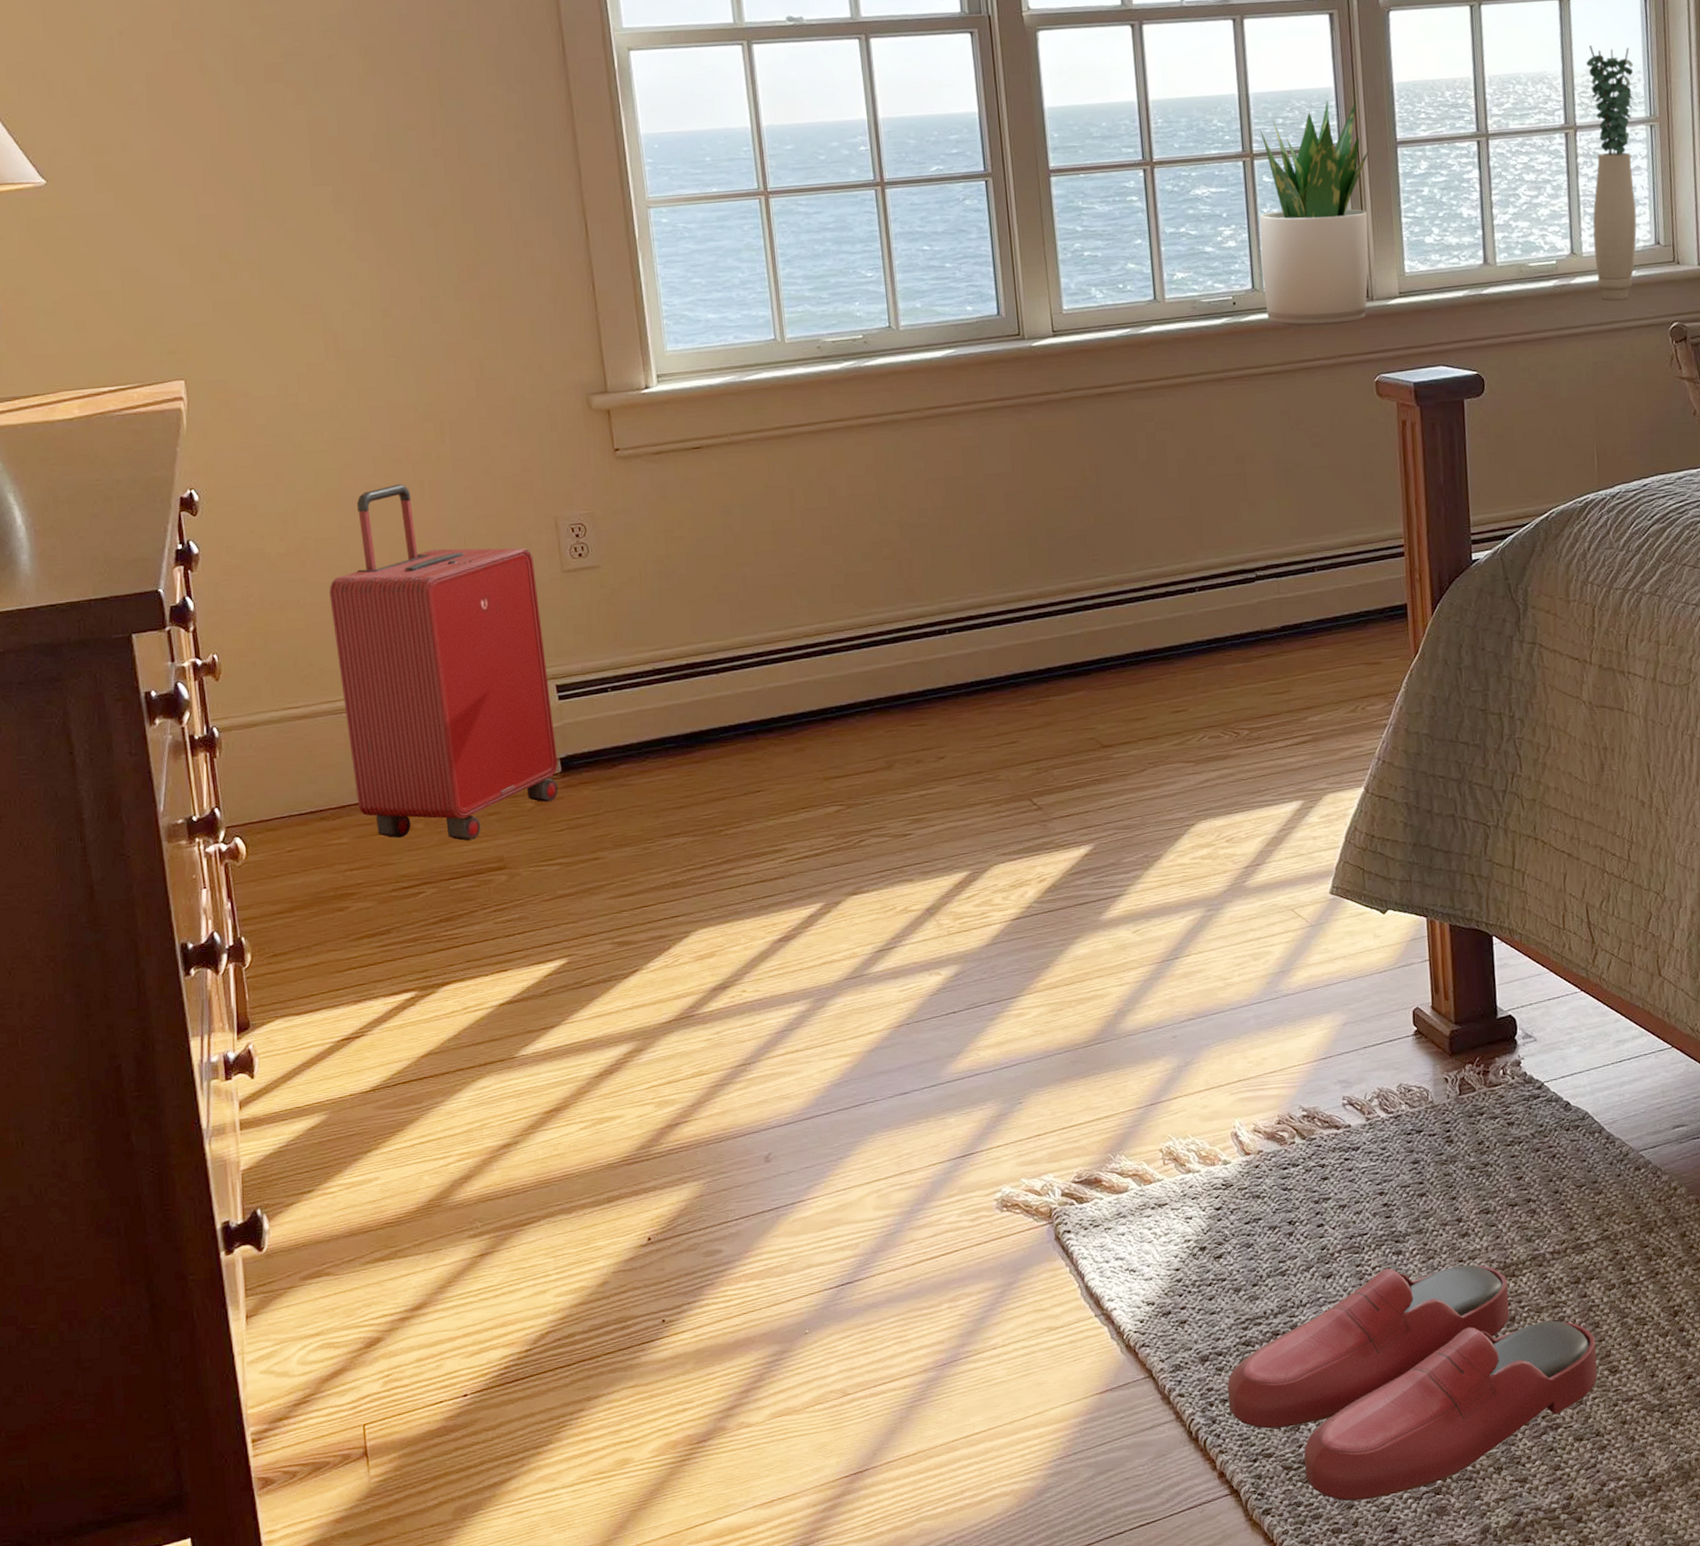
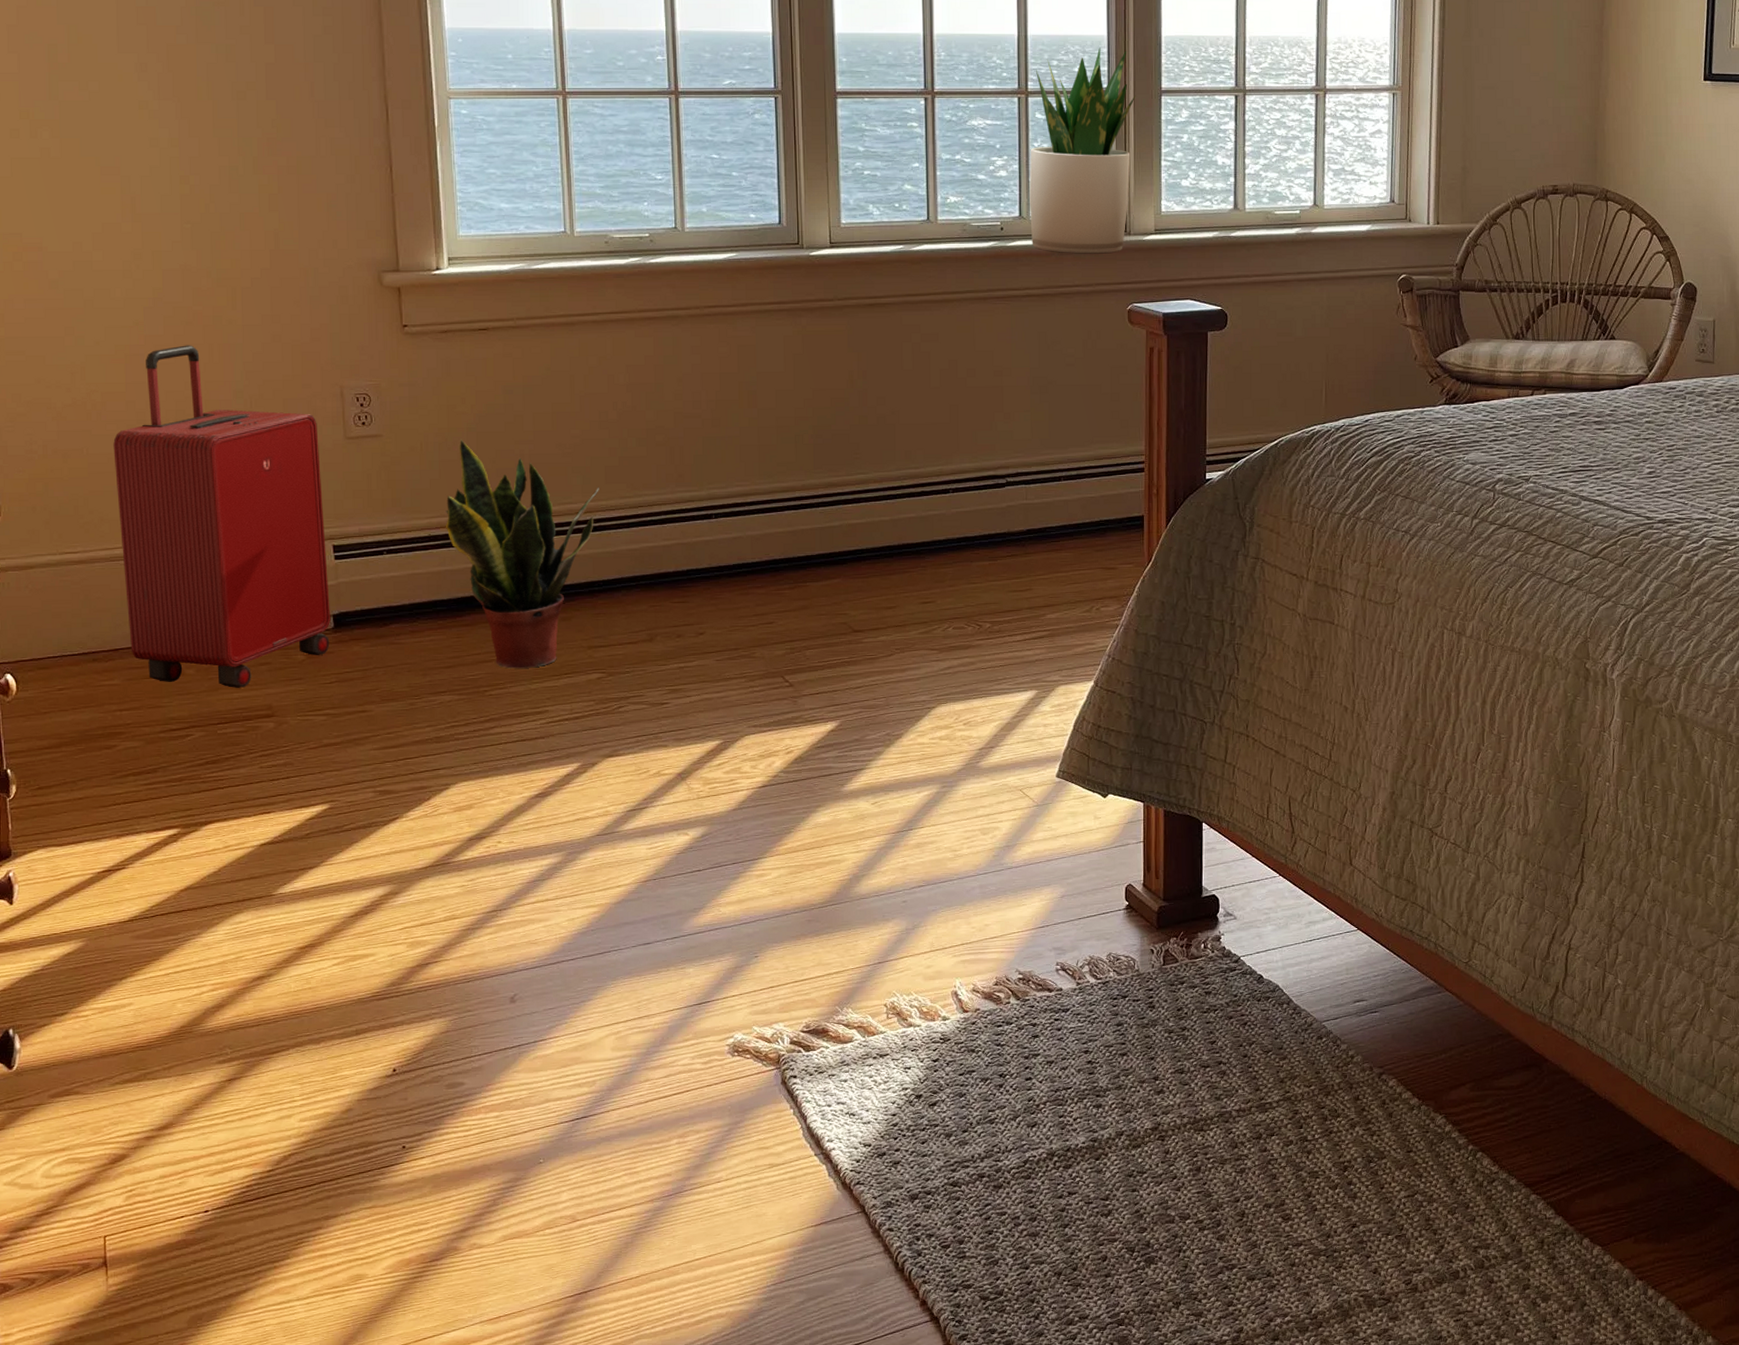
potted plant: none [669,566,826,806] -> present [445,440,599,669]
slippers: present [1227,1264,1598,1501] -> none [934,1119,1272,1330]
vase: present [1586,45,1637,302] -> none [1335,16,1381,251]

